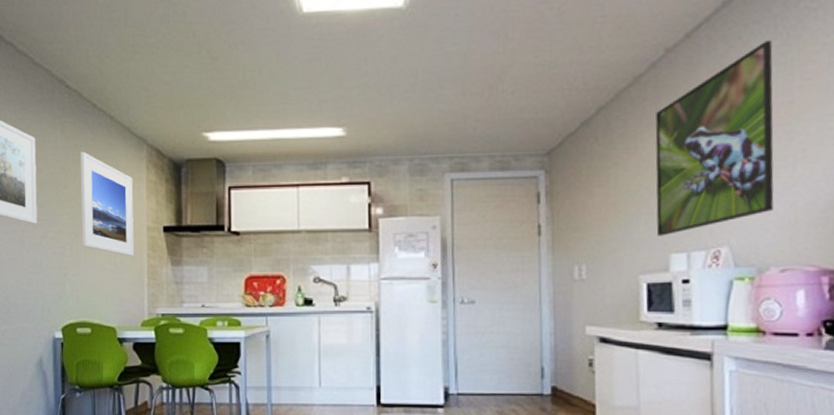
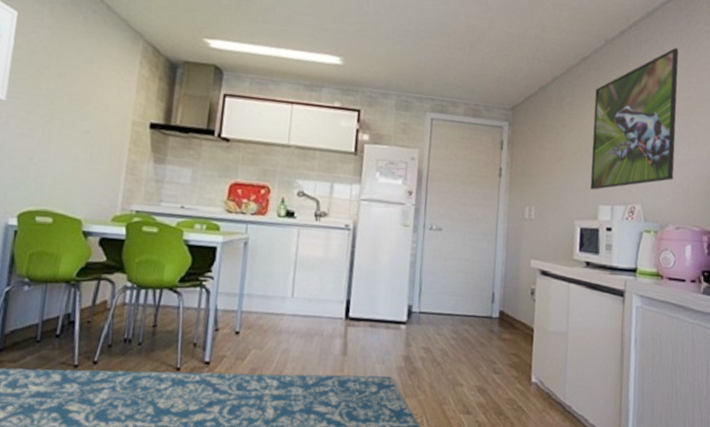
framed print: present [79,151,135,257] -> none [56,34,123,149]

